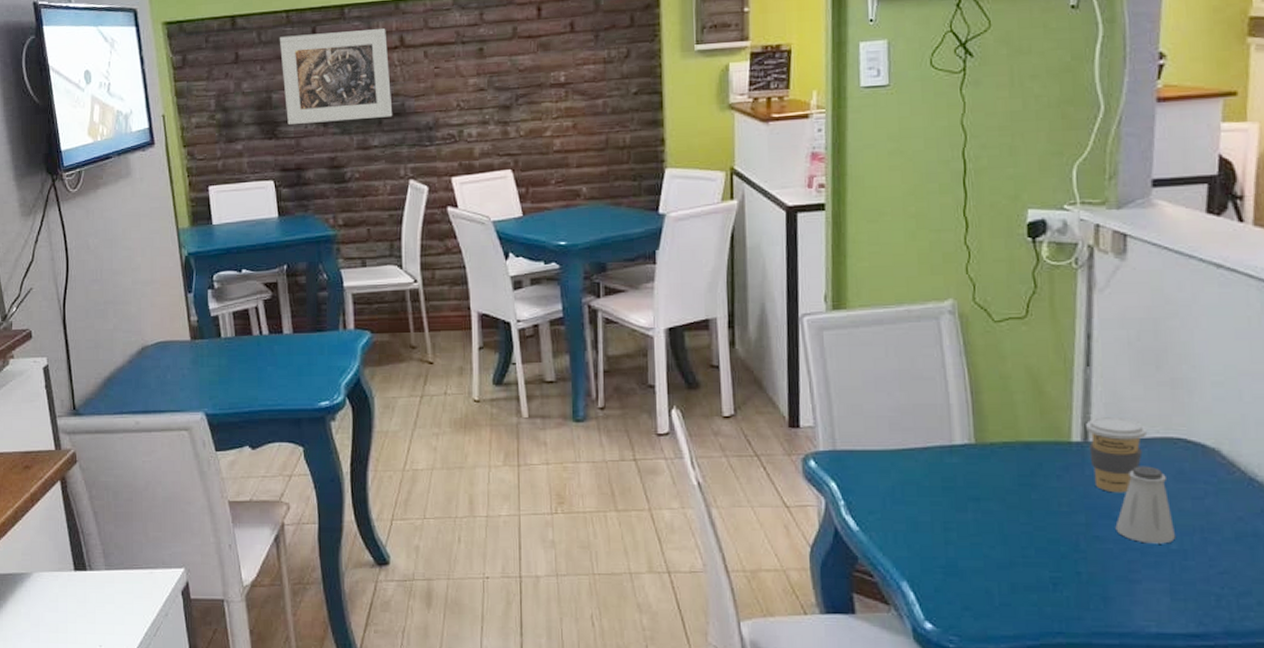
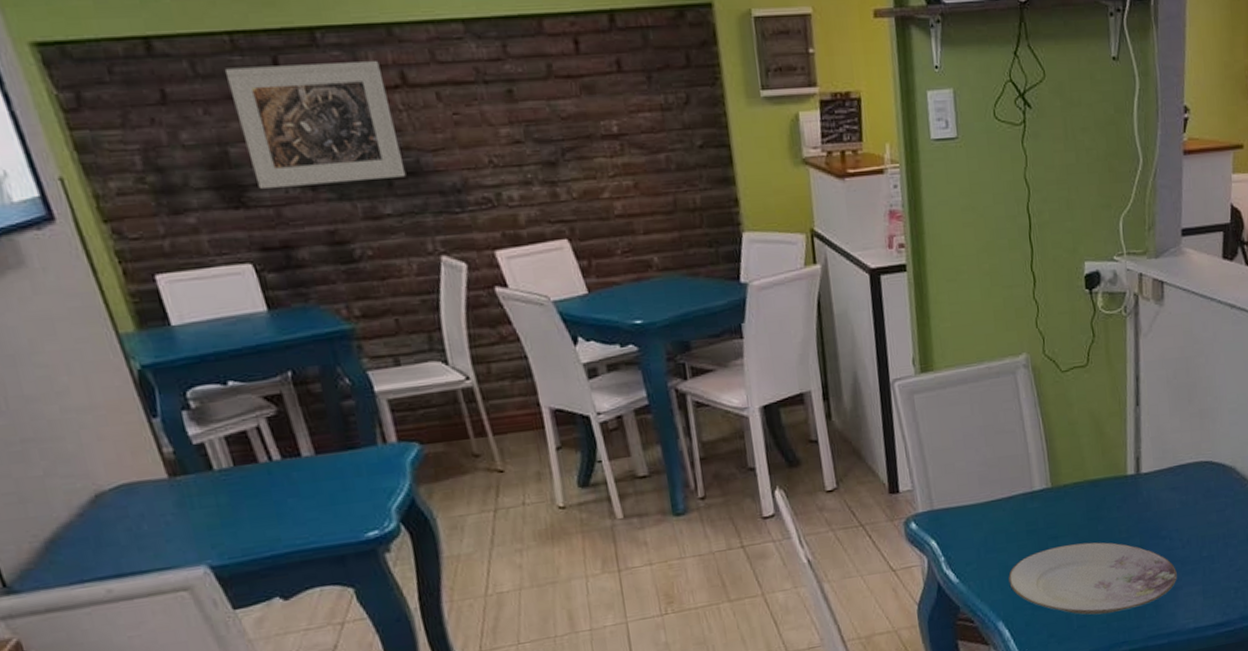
plate: none [917,510,1135,596] -> present [1008,542,1177,615]
coffee cup: present [1086,416,1148,493] -> none [1138,448,1184,516]
saltshaker: present [1115,466,1176,544] -> none [1162,488,1206,555]

